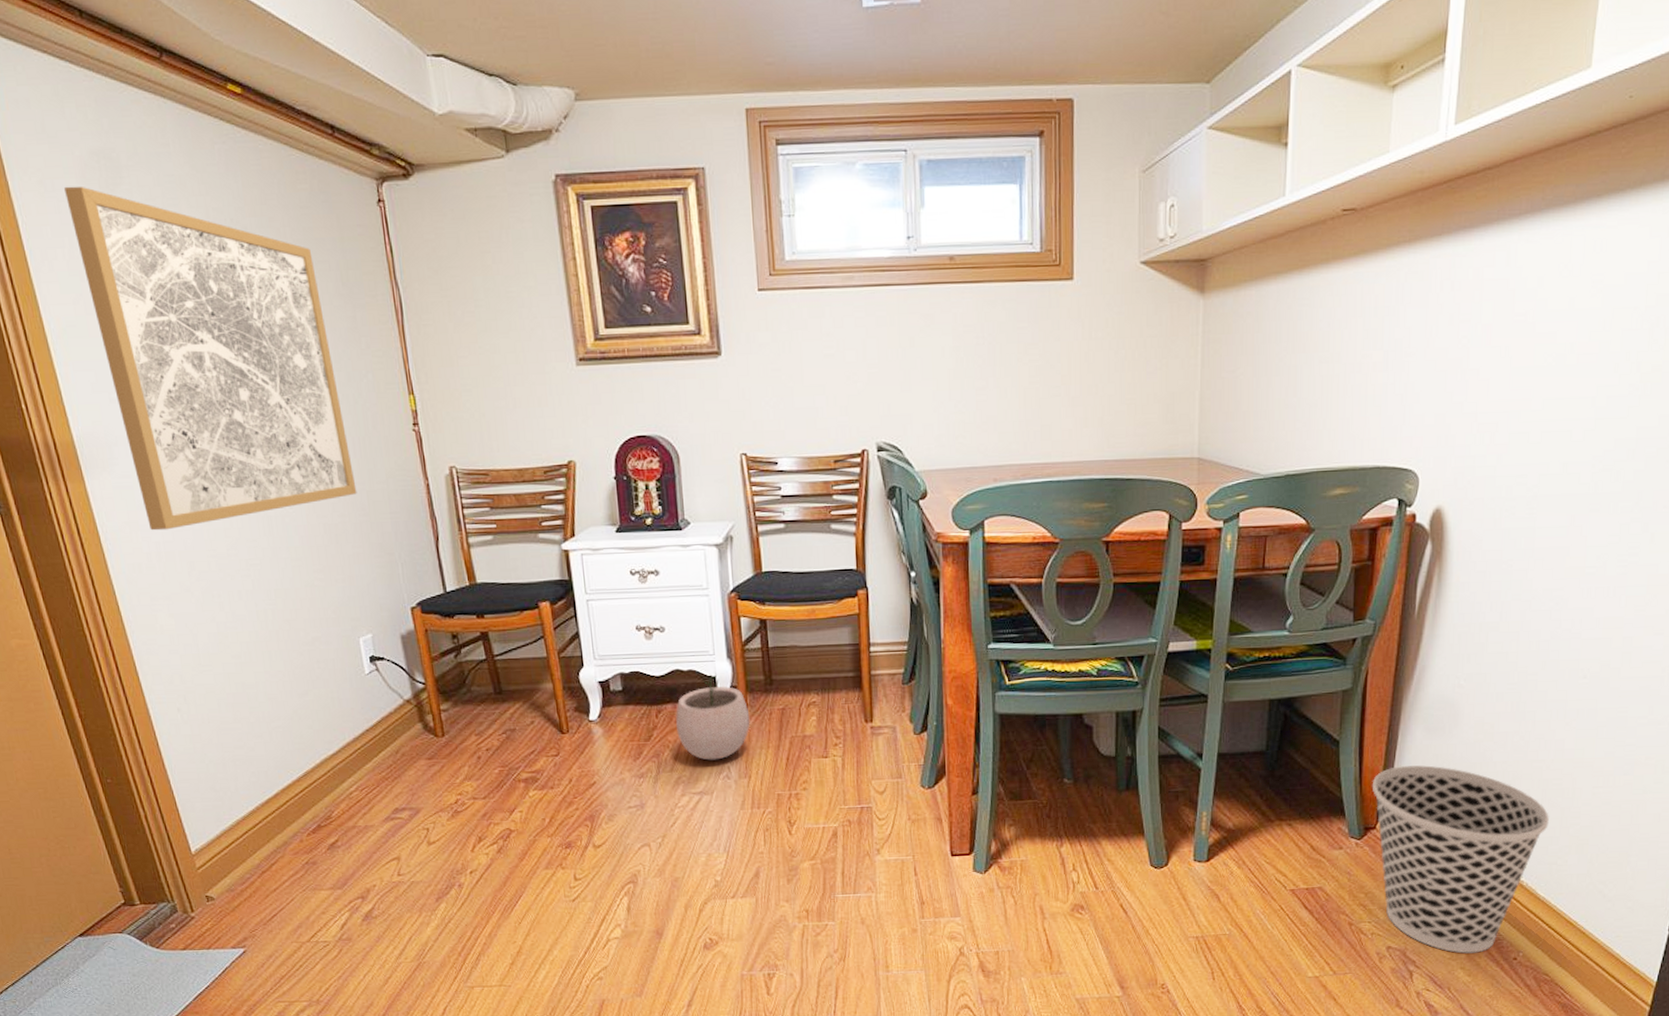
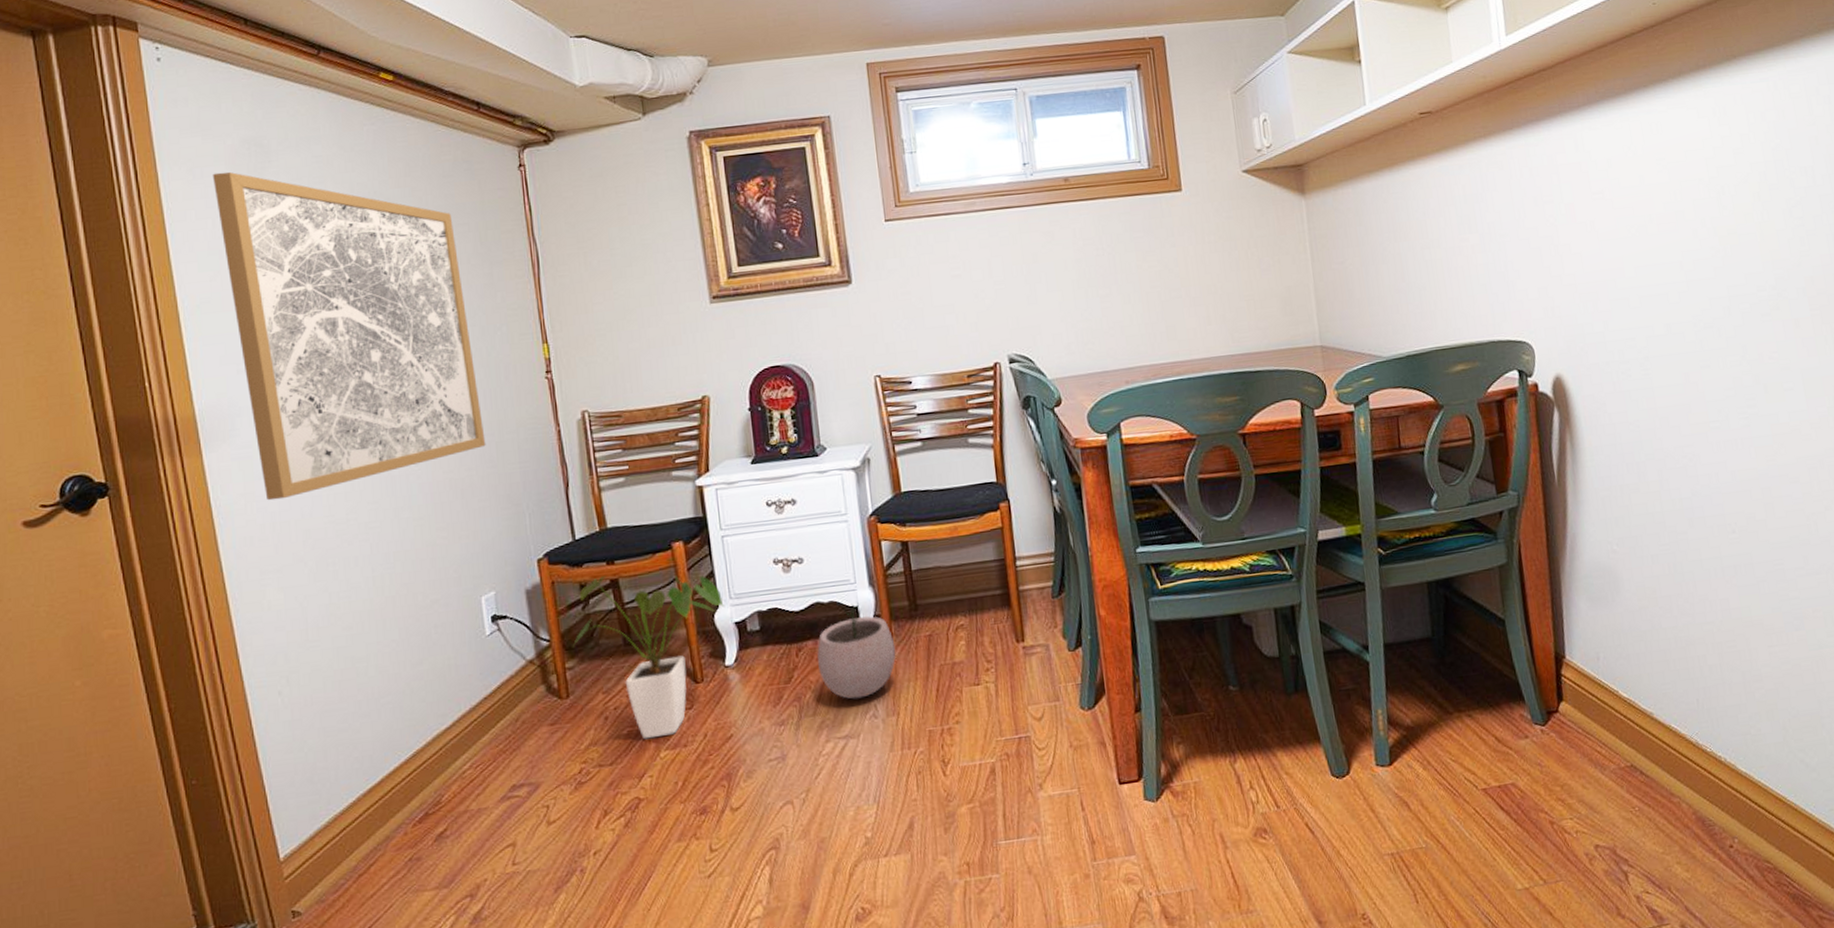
house plant: none [447,628,589,779] -> present [573,575,724,740]
wastebasket: present [1372,765,1549,954] -> none [1545,638,1733,846]

